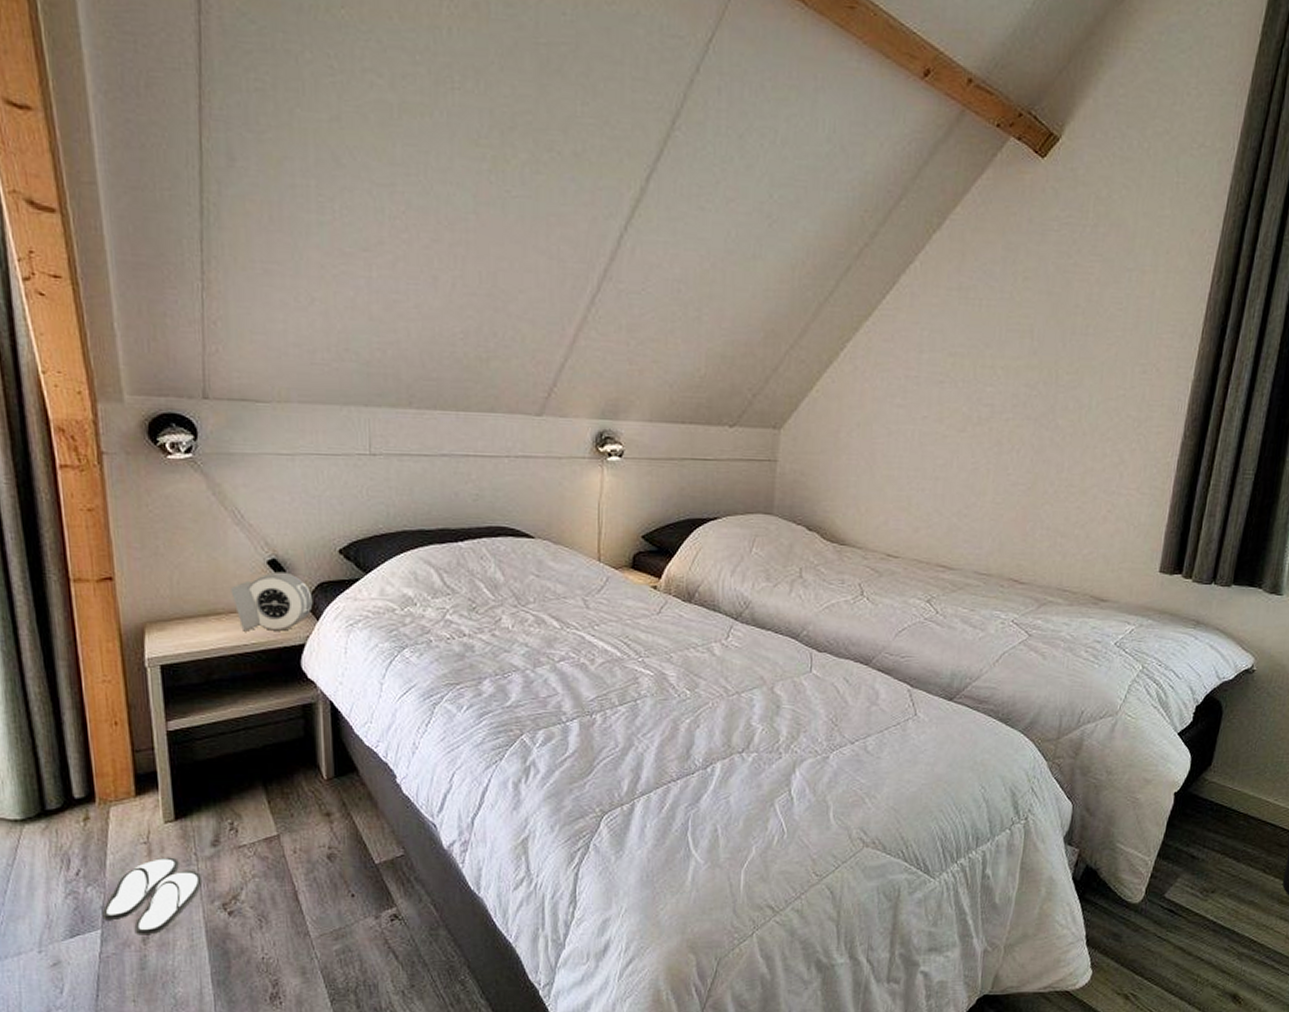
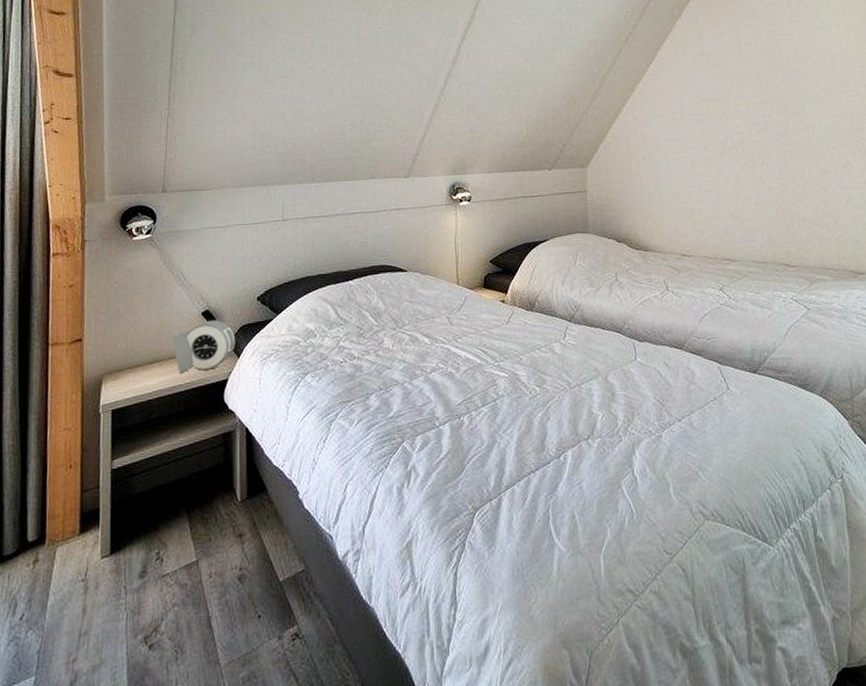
slippers: present [102,857,202,935] -> none [37,592,128,679]

